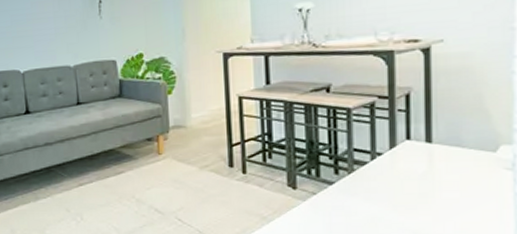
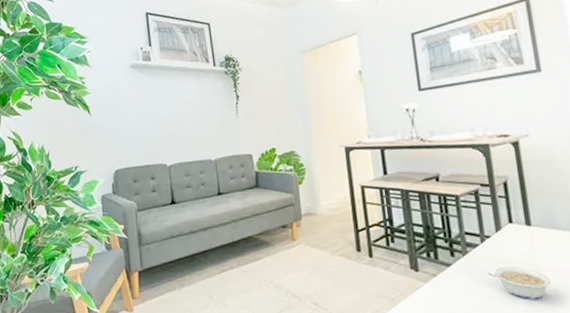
legume: none [374,185,446,221] -> present [487,266,551,299]

